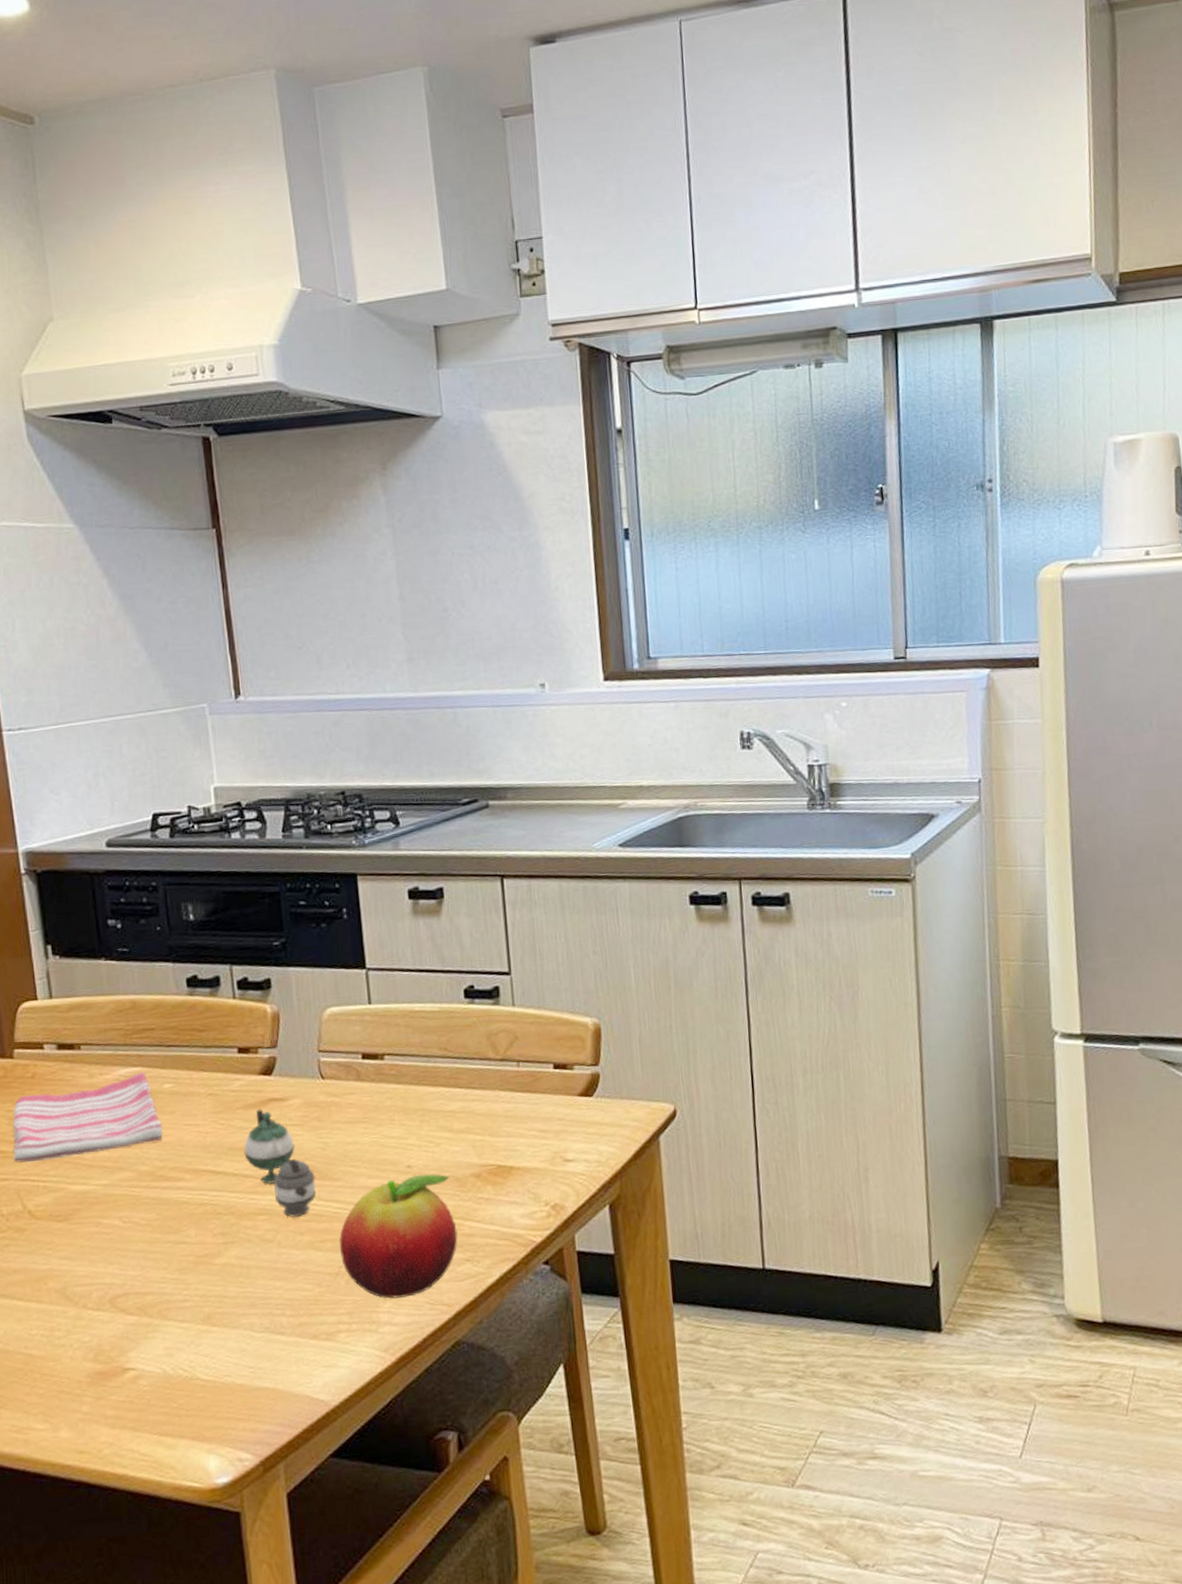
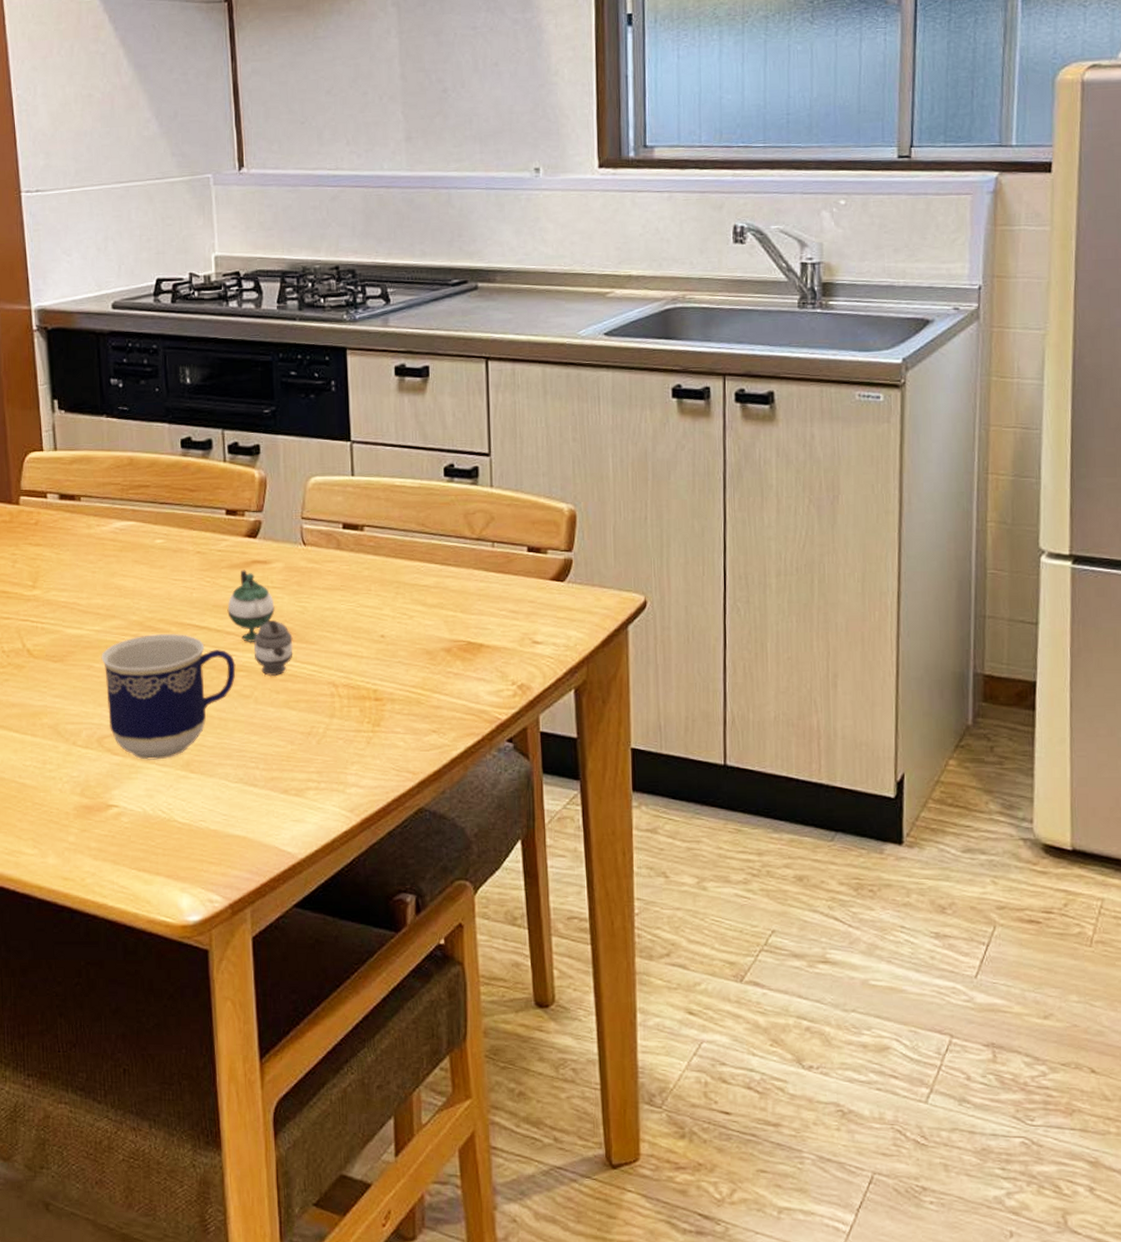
dish towel: present [12,1072,163,1164] -> none [15,527,153,605]
cup: none [110,1180,256,1317] -> present [101,633,236,760]
fruit: present [339,1173,458,1299] -> none [312,644,426,762]

